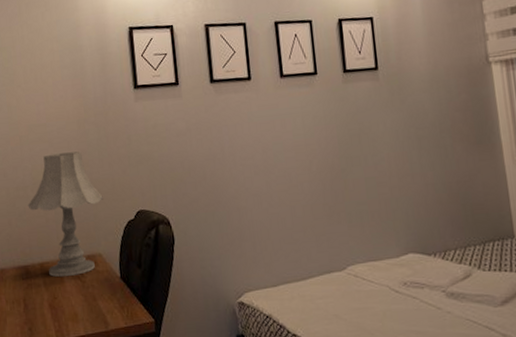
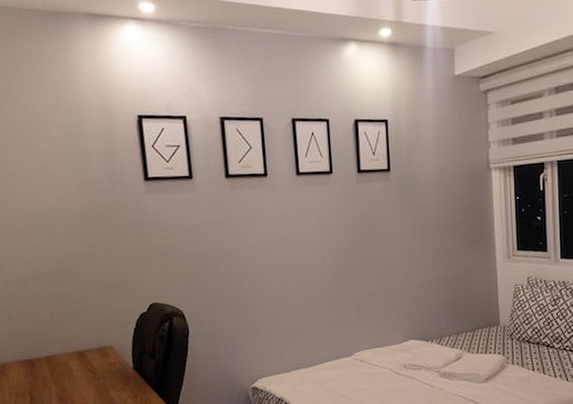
table lamp: present [27,151,103,277] -> none [29,244,113,370]

